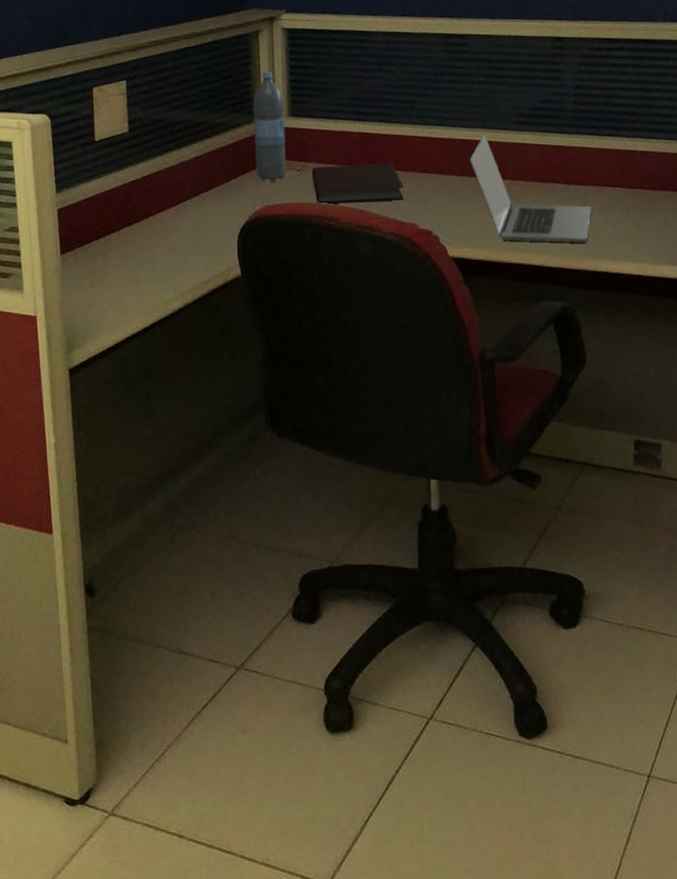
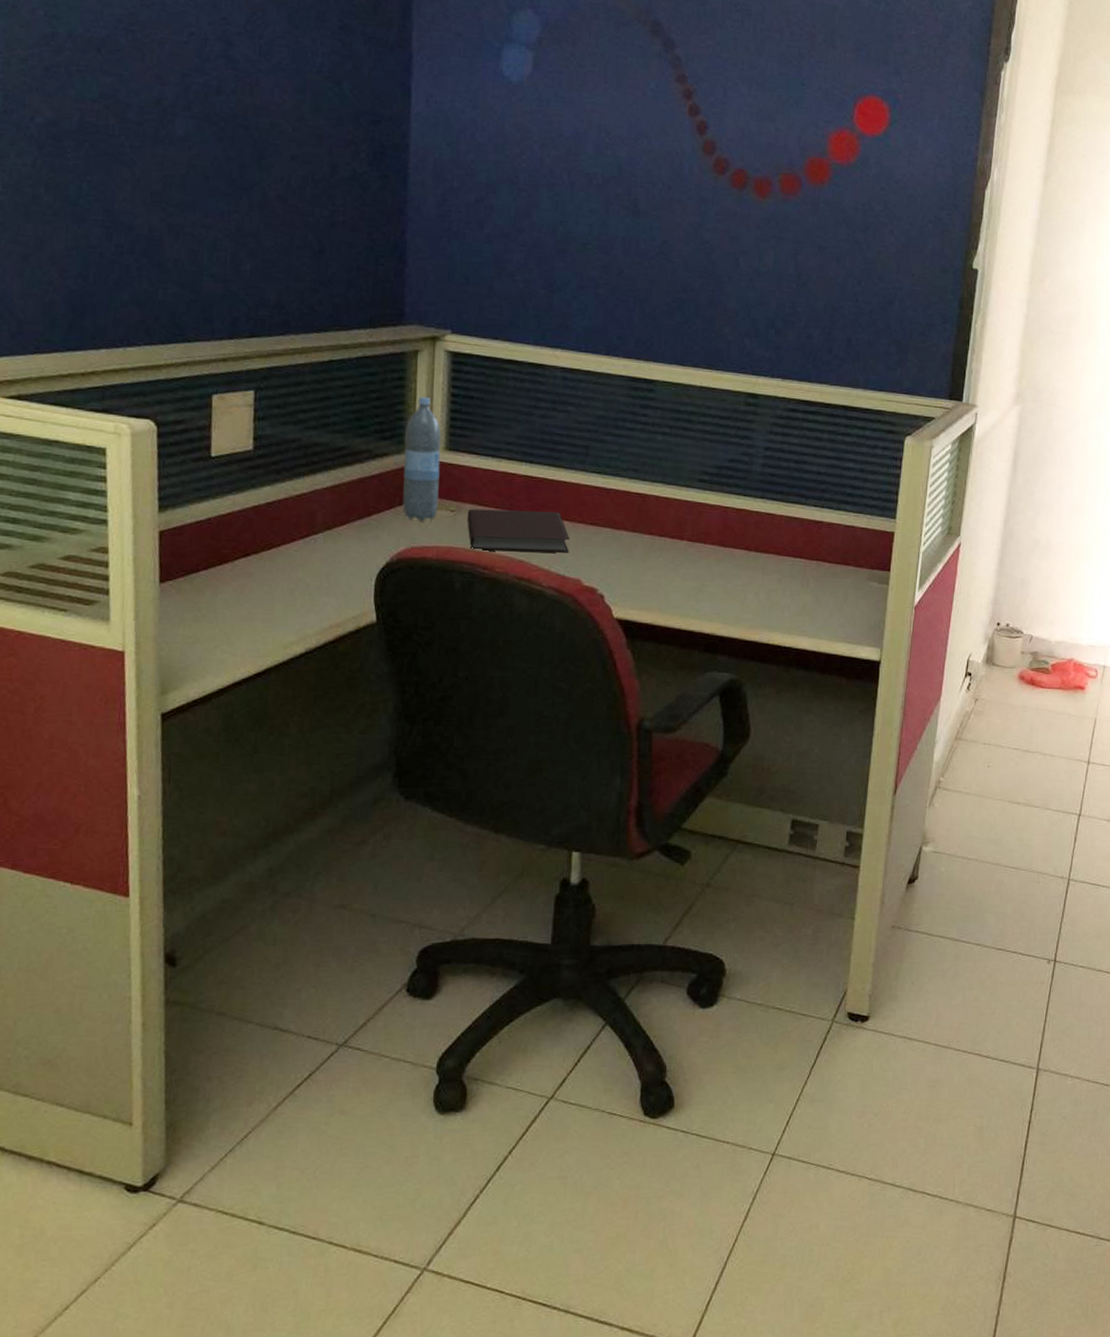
laptop: present [469,135,592,243] -> none [644,490,770,614]

